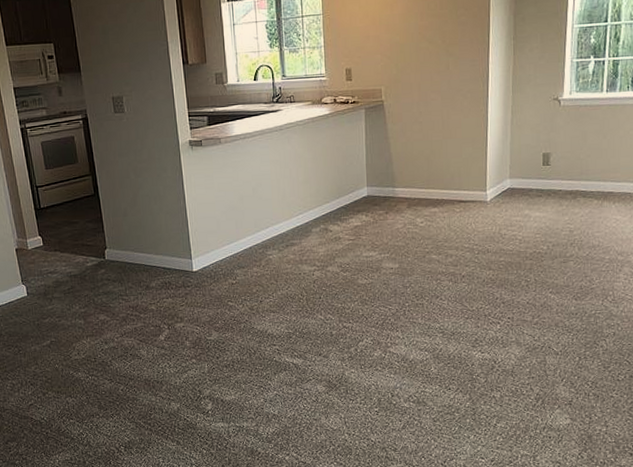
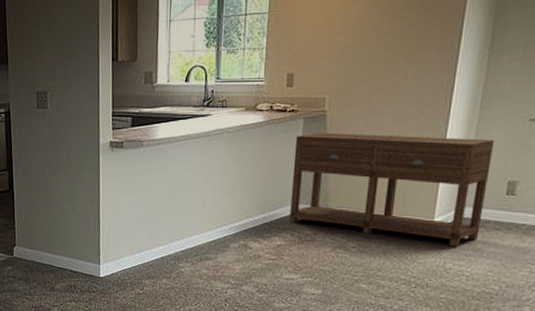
console table: none [360,118,528,215] -> present [289,132,495,247]

